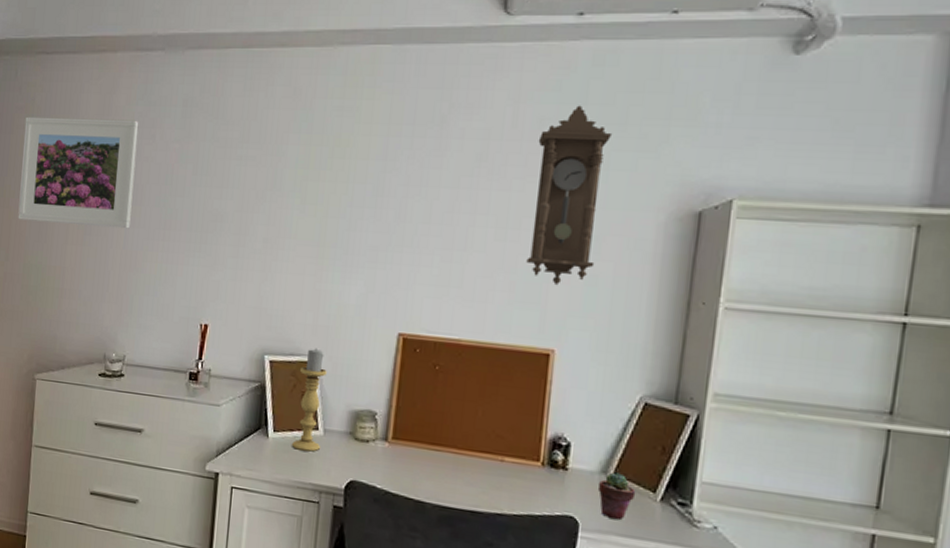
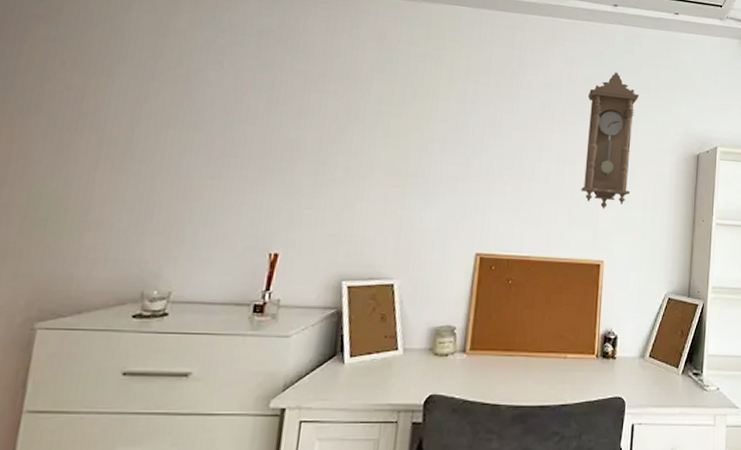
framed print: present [18,116,139,229] -> none [24,27,204,156]
candle holder: present [292,348,327,452] -> none [370,271,407,372]
potted succulent: present [598,472,636,520] -> none [639,356,665,395]

